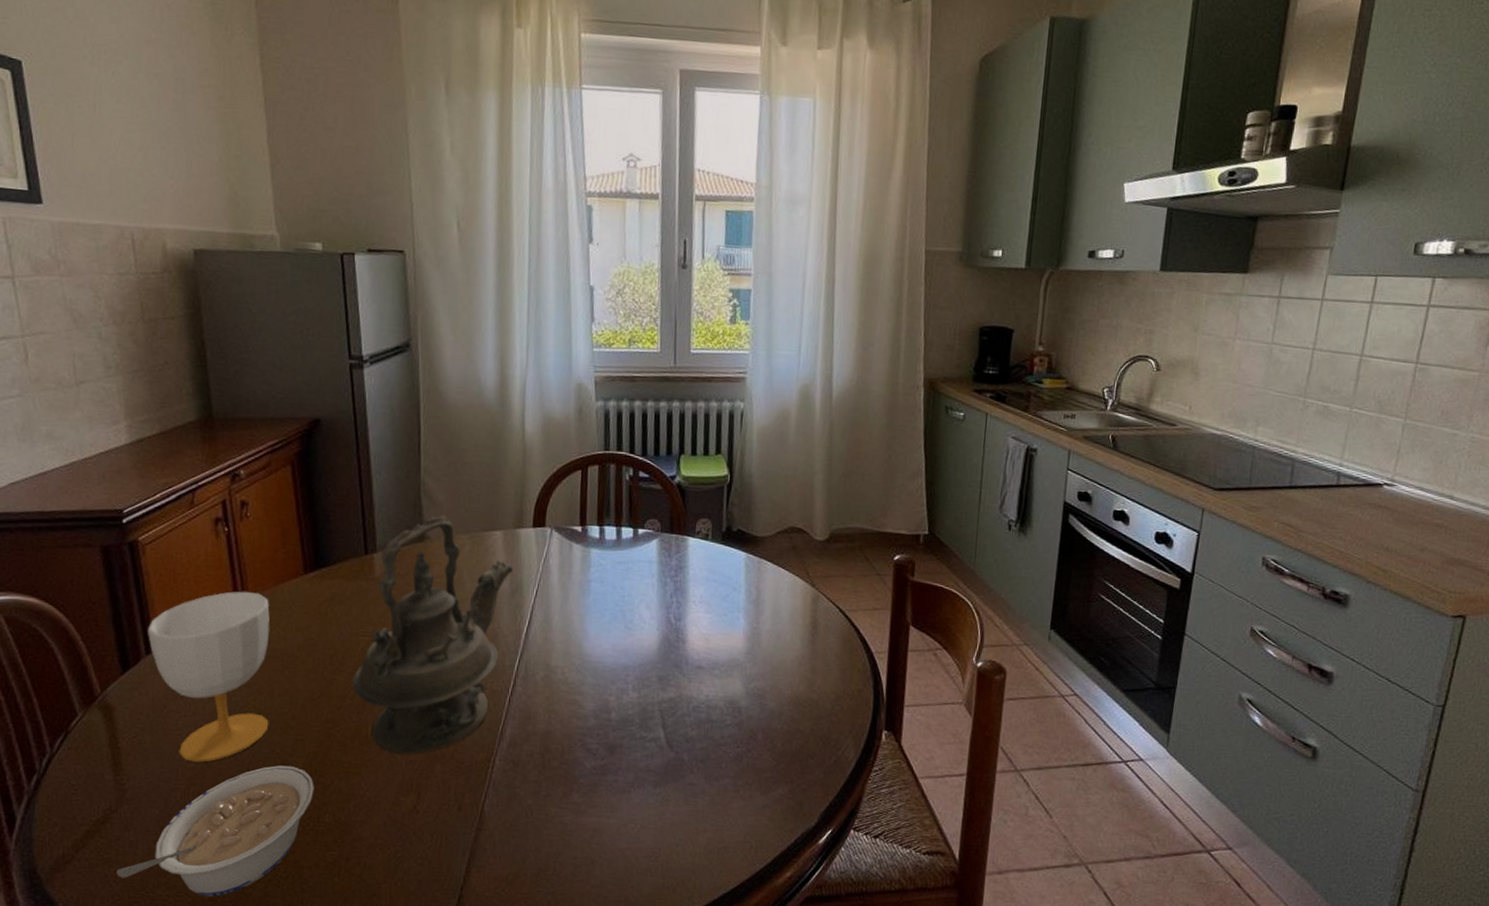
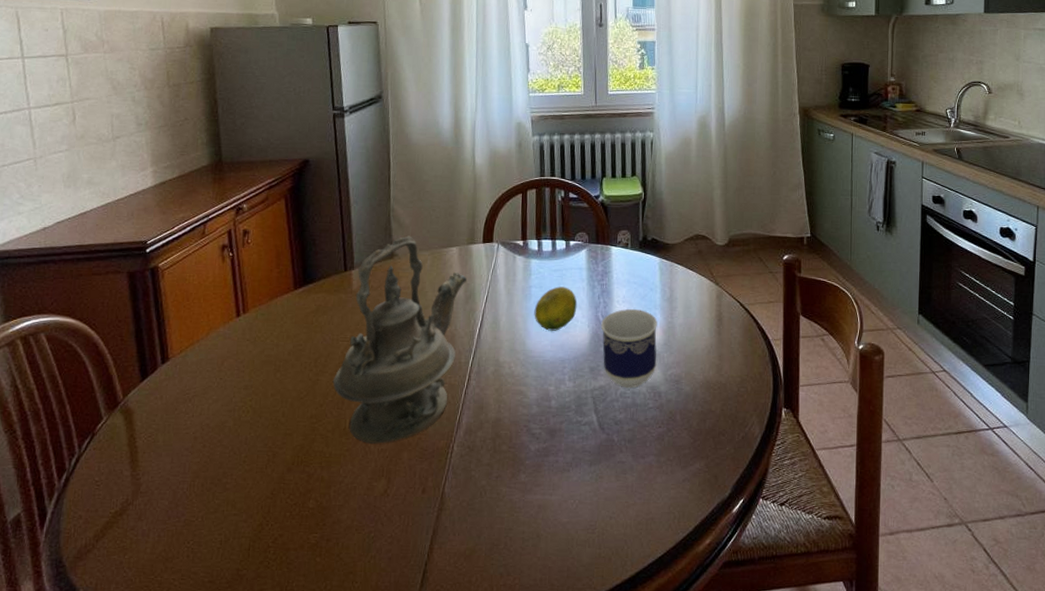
legume: present [116,765,314,897] -> none [130,457,300,579]
cup: present [147,591,270,762] -> none [163,306,265,457]
fruit: none [593,582,645,633] -> present [534,286,577,331]
cup: none [673,610,740,702] -> present [601,308,658,389]

